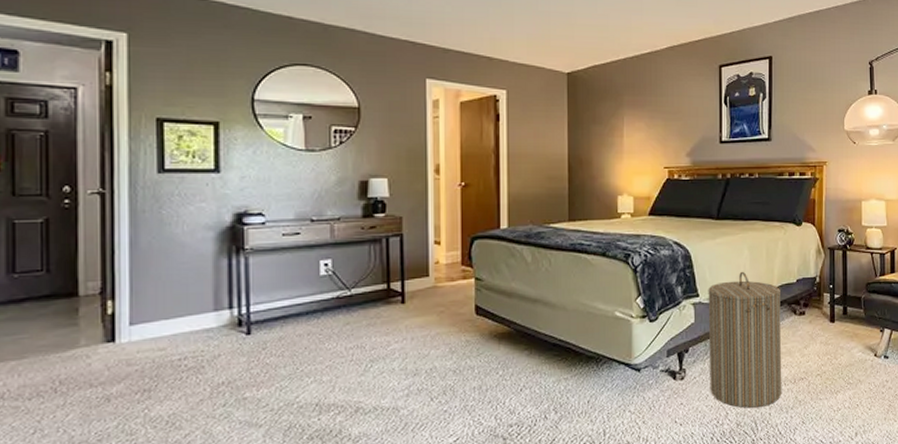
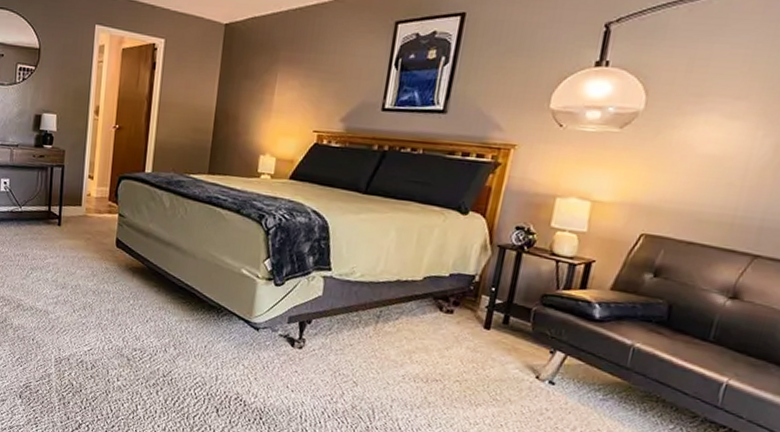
laundry hamper: present [708,271,782,409] -> none [328,253,428,398]

